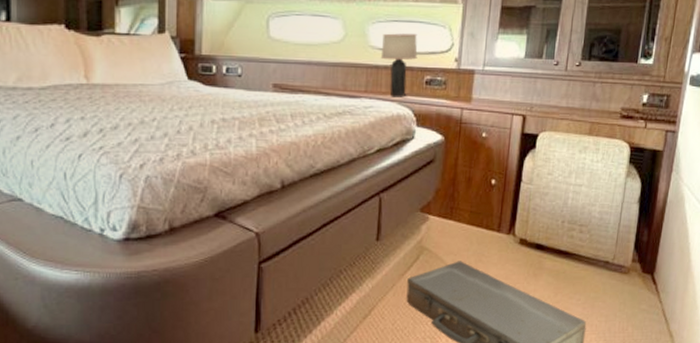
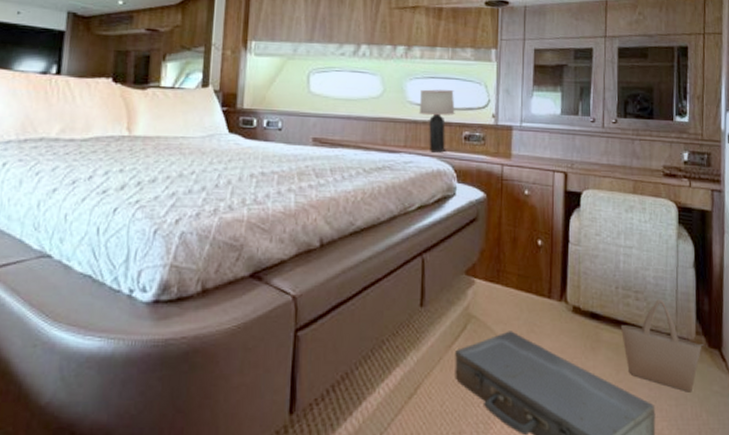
shopping bag: none [563,232,639,311] -> present [621,299,705,392]

